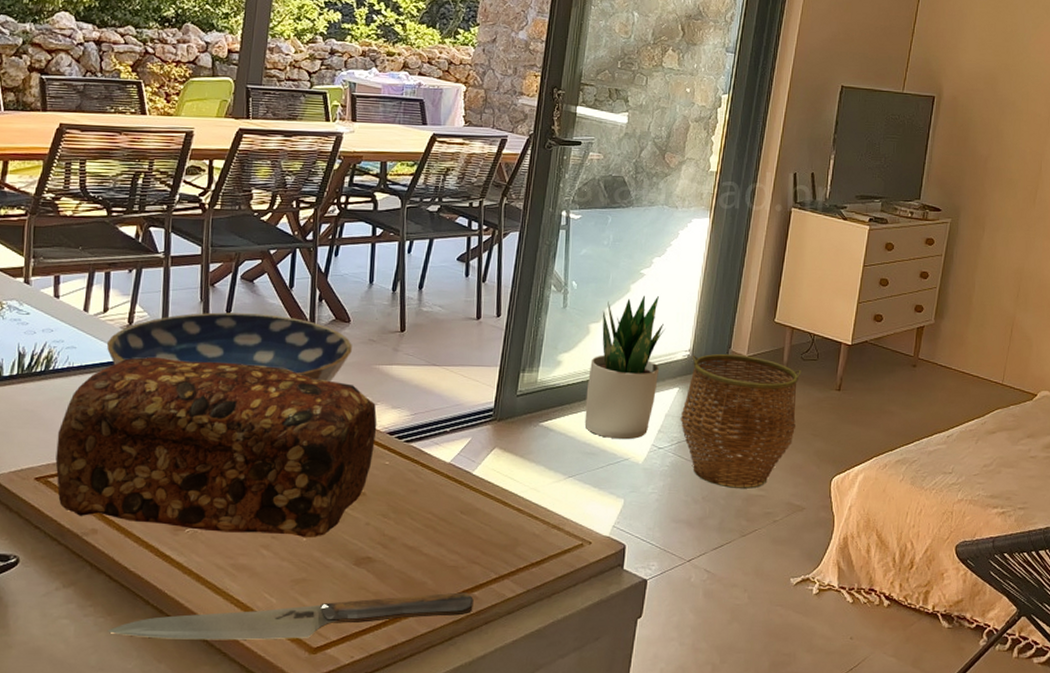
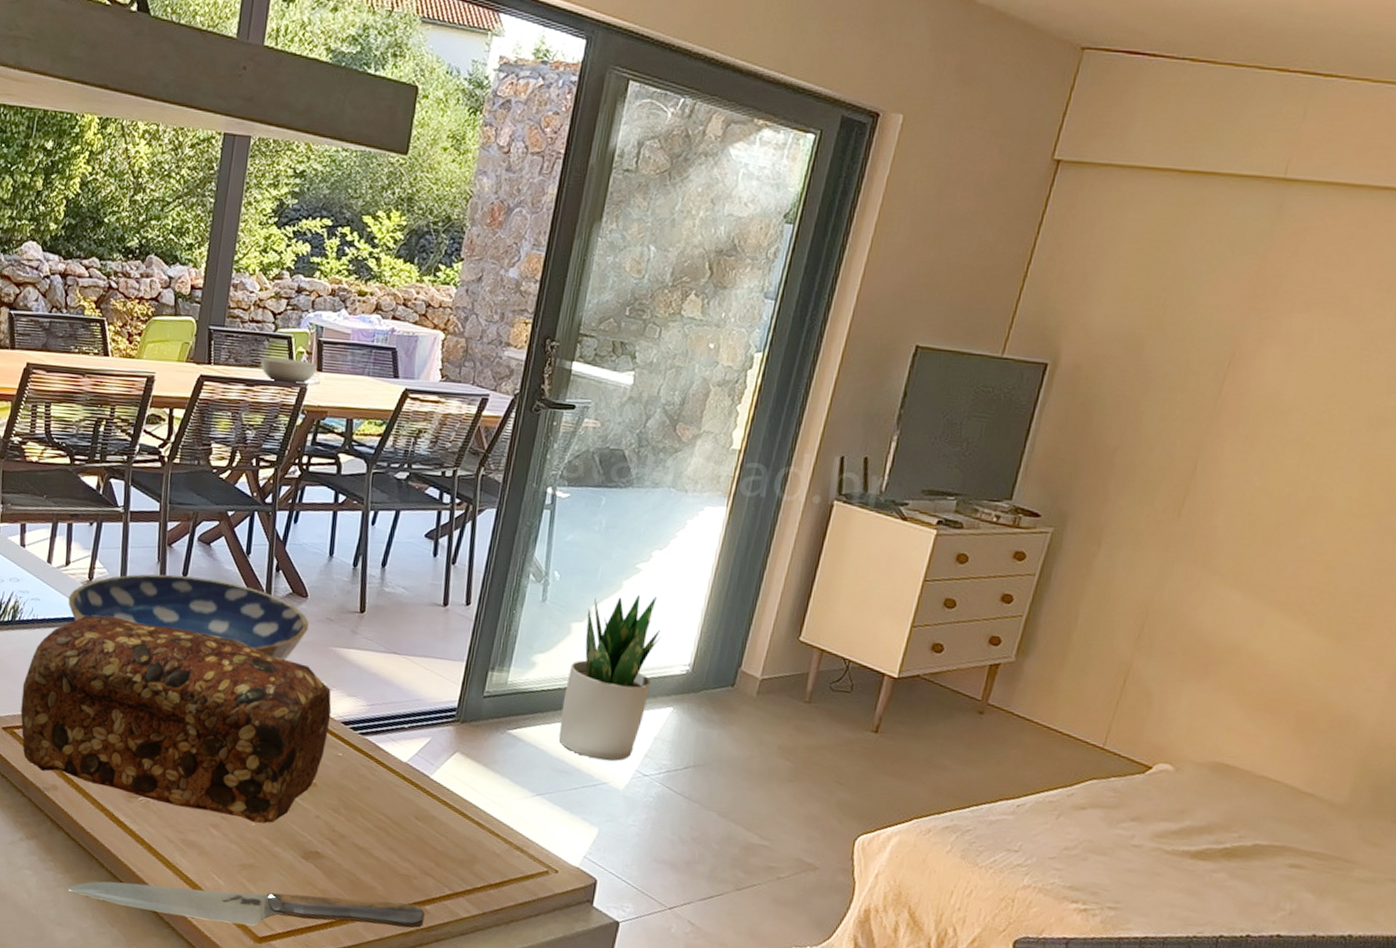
bowl: none [297,110,351,133] -> present [260,356,317,384]
basket: present [680,353,802,489] -> none [671,670,829,836]

